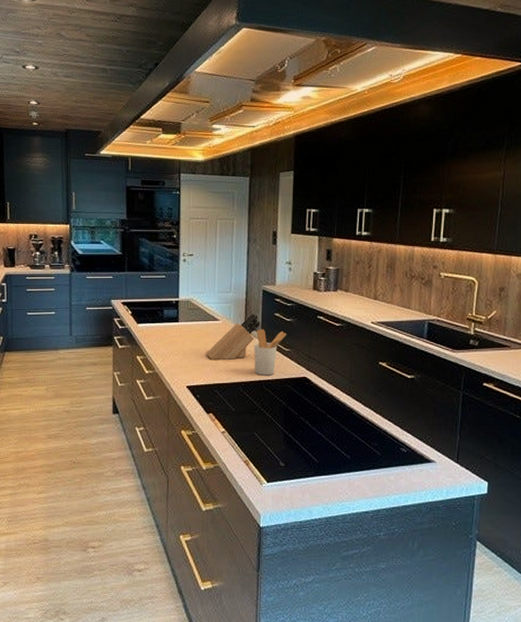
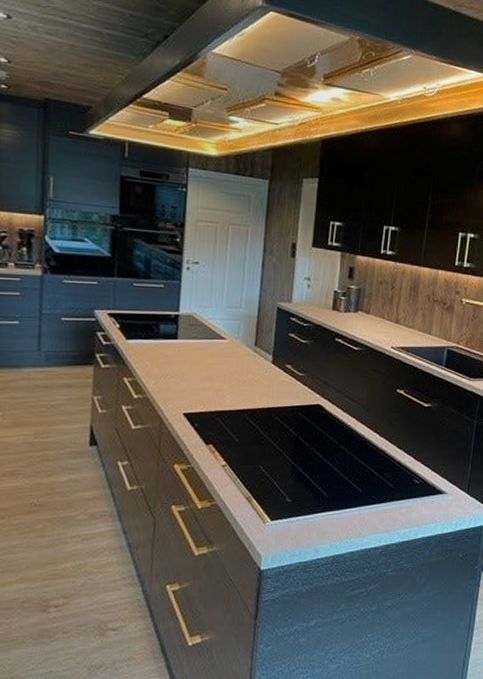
knife block: present [206,313,261,361] -> none [208,333,273,385]
utensil holder: present [254,329,287,376] -> none [263,350,302,402]

